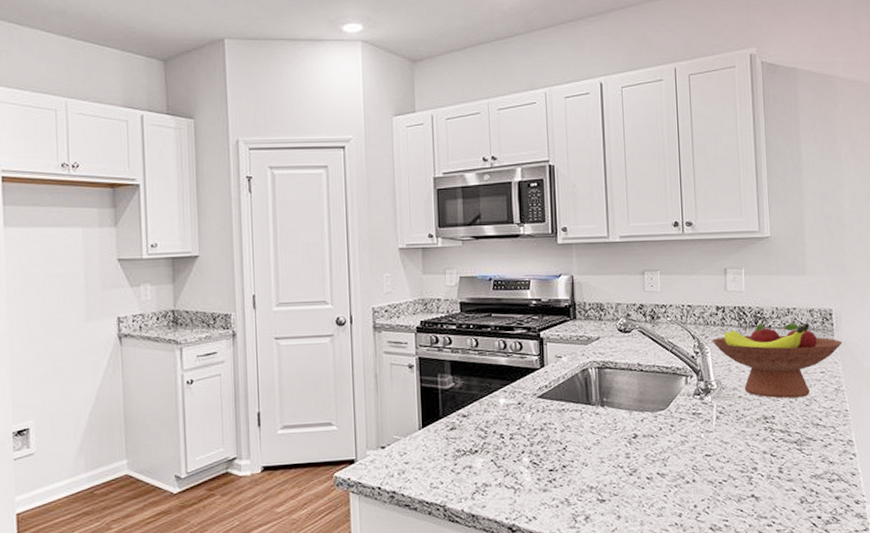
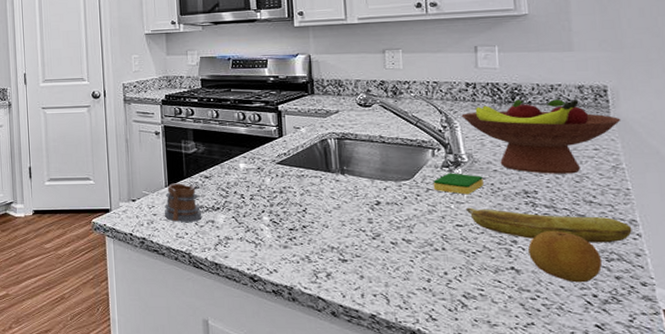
mug: none [418,424,459,470] -> present [164,183,202,222]
dish sponge: none [685,400,730,423] -> present [433,173,483,195]
banana: none [714,436,849,465] -> present [465,207,632,243]
fruit: none [766,454,825,506] -> present [528,230,602,283]

